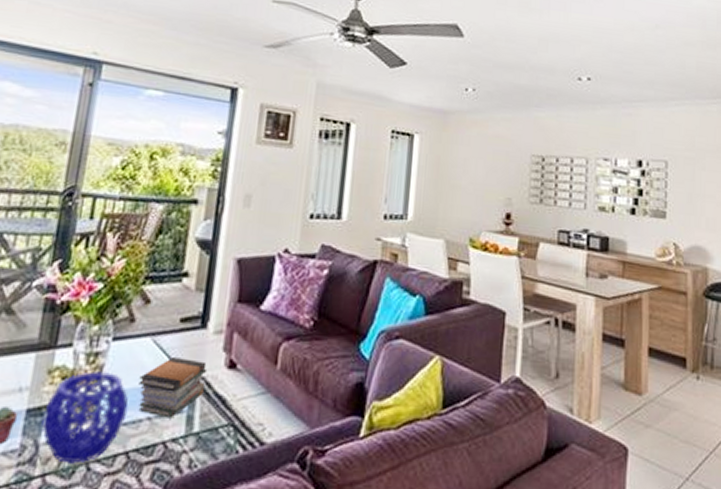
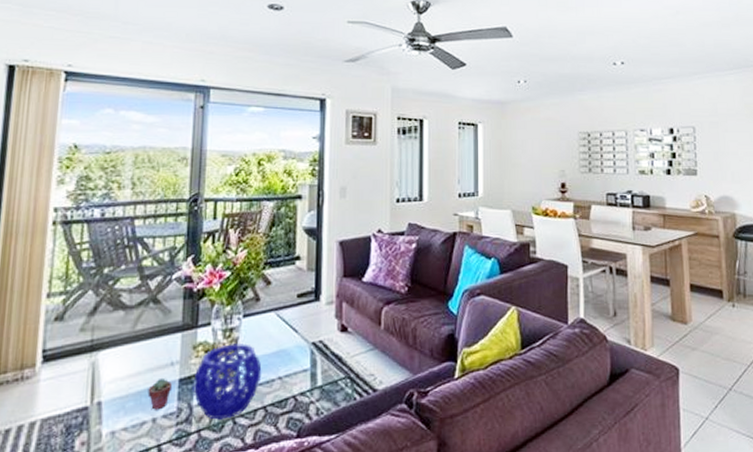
book stack: present [138,357,208,418] -> none [268,327,324,377]

